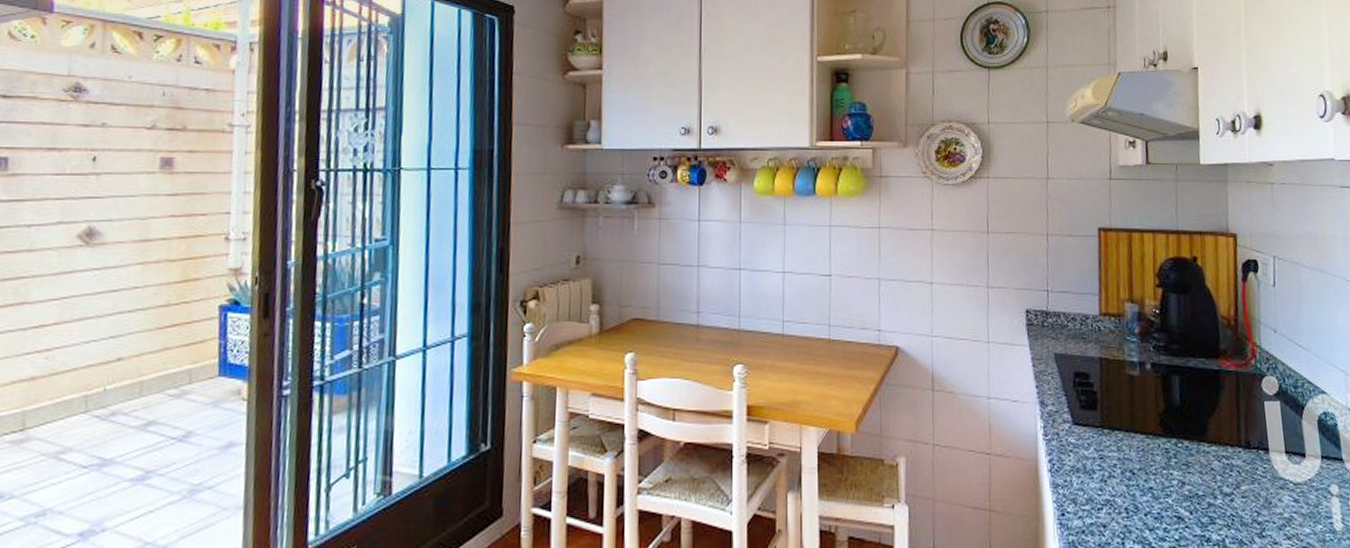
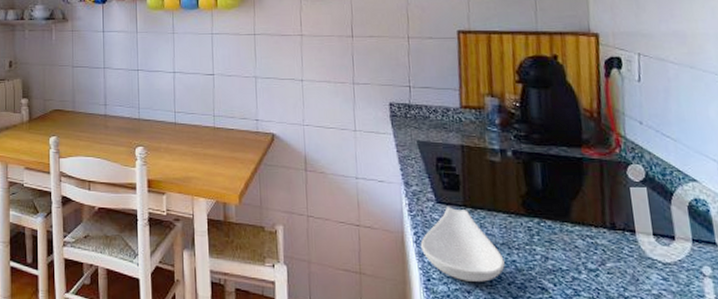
spoon rest: none [1055,428,1142,514] -> present [420,207,505,282]

